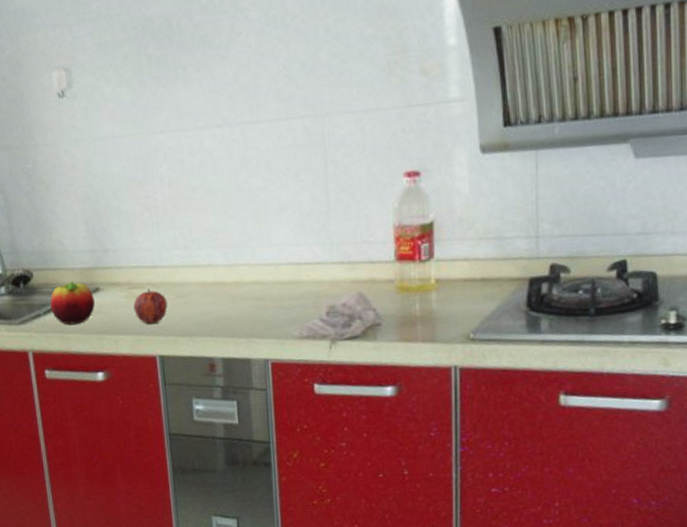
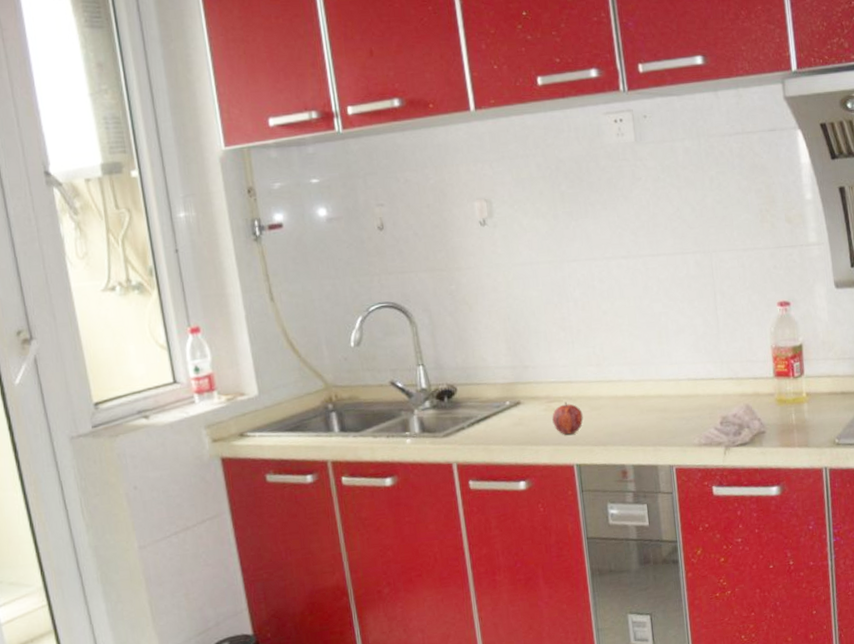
fruit: present [50,280,95,325] -> none [473,394,516,437]

